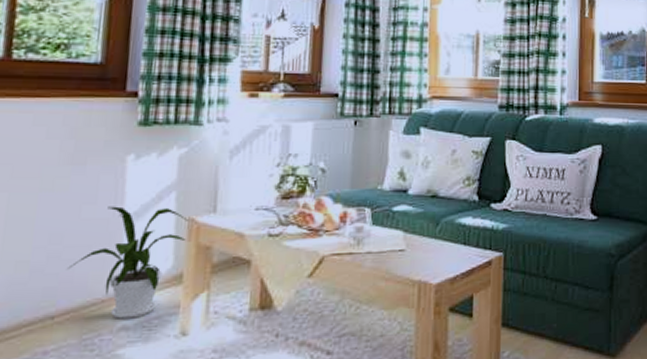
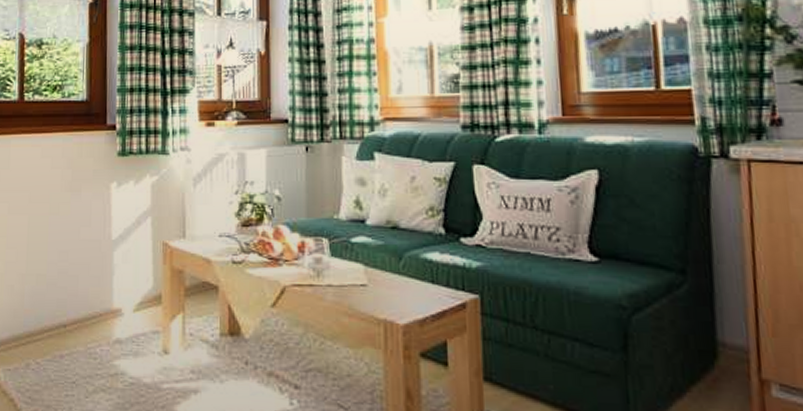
house plant: present [68,206,188,319] -> none [73,229,163,333]

